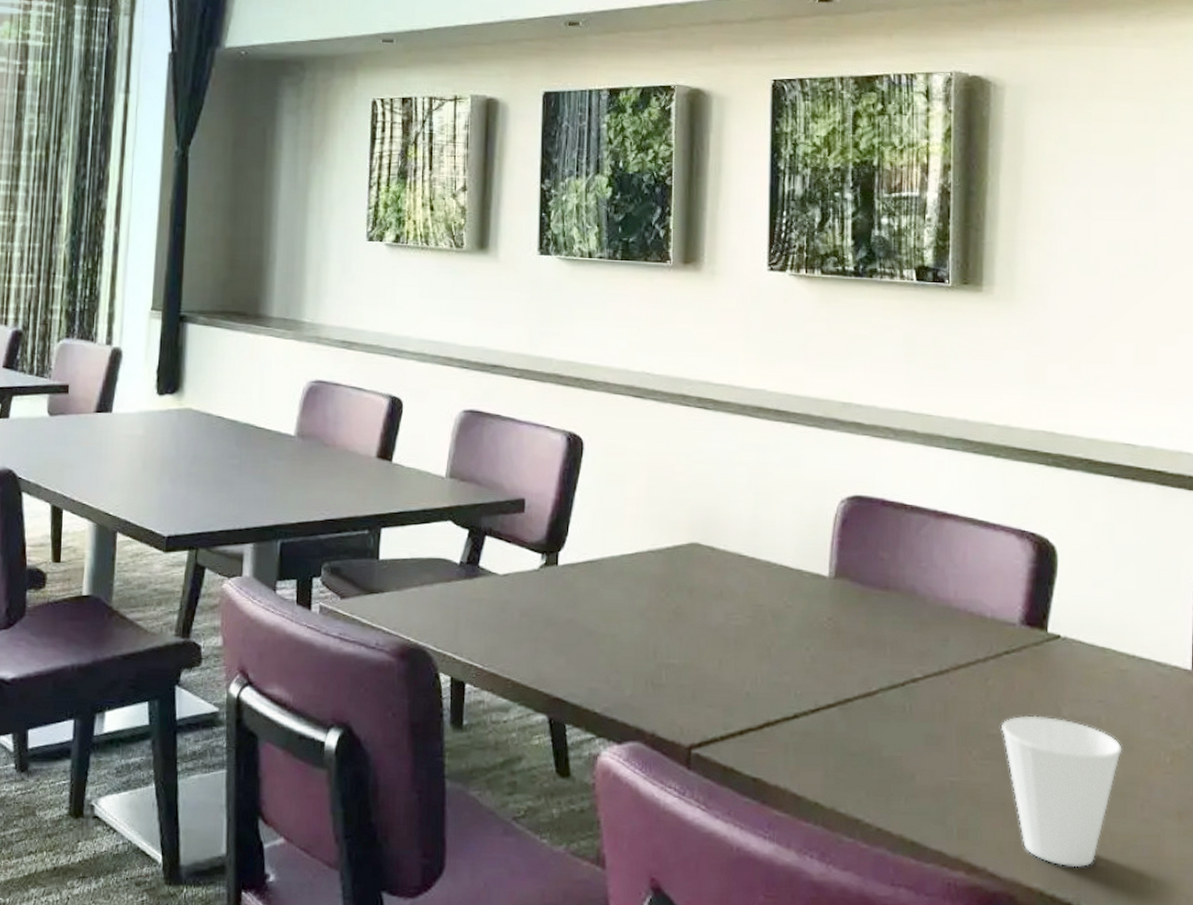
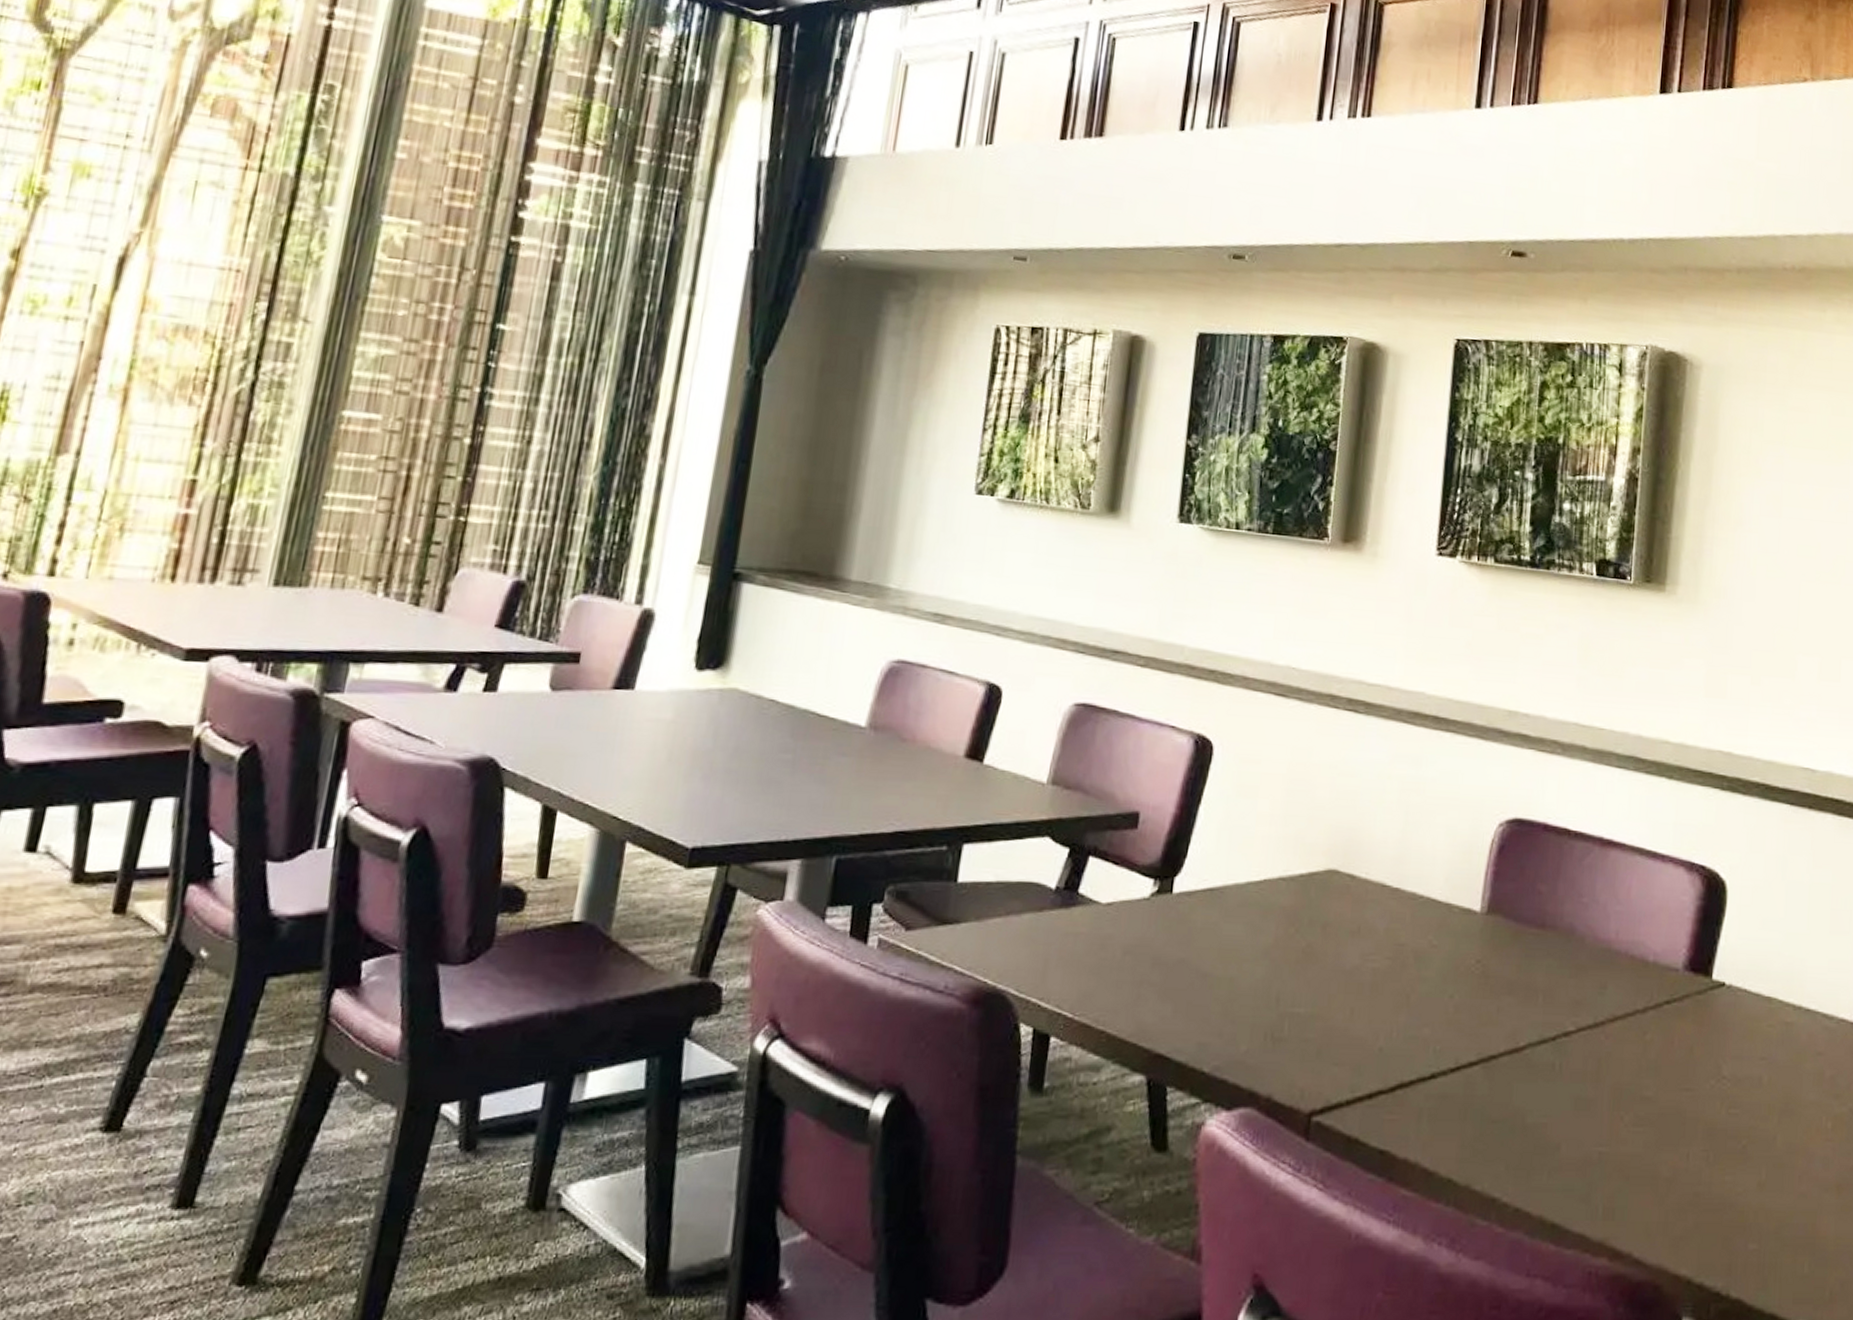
cup: present [1000,715,1122,868] -> none [1656,1075,1783,1251]

